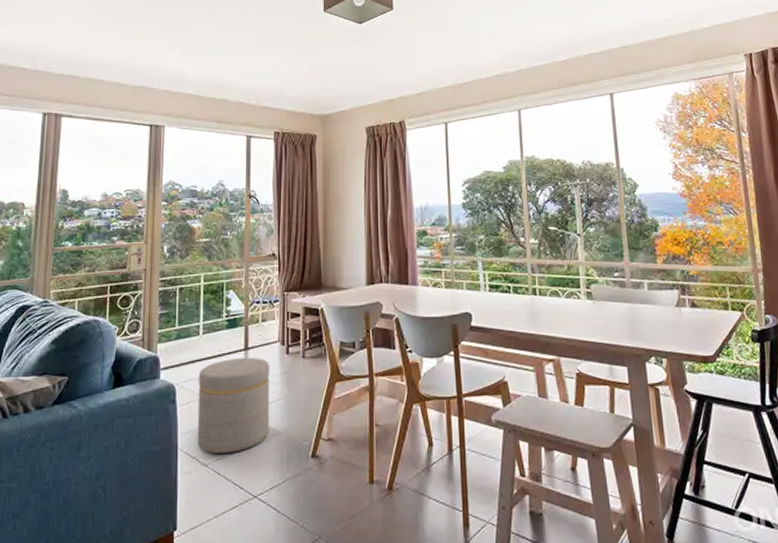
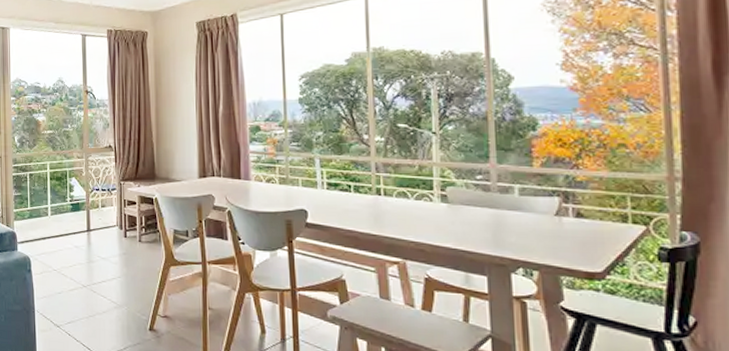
ottoman: present [197,357,270,454] -> none [49,237,112,319]

